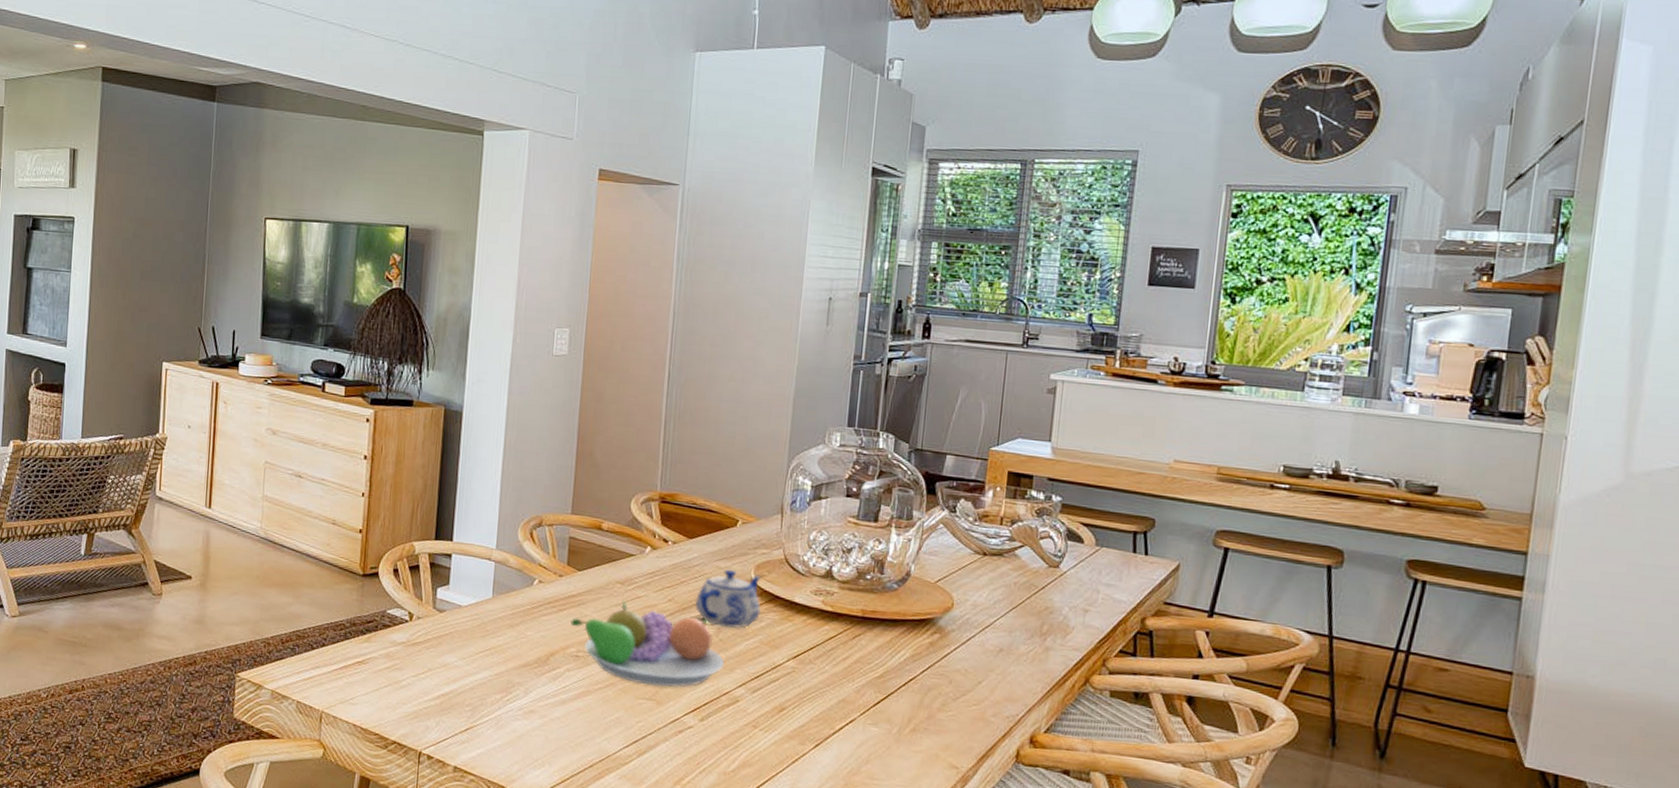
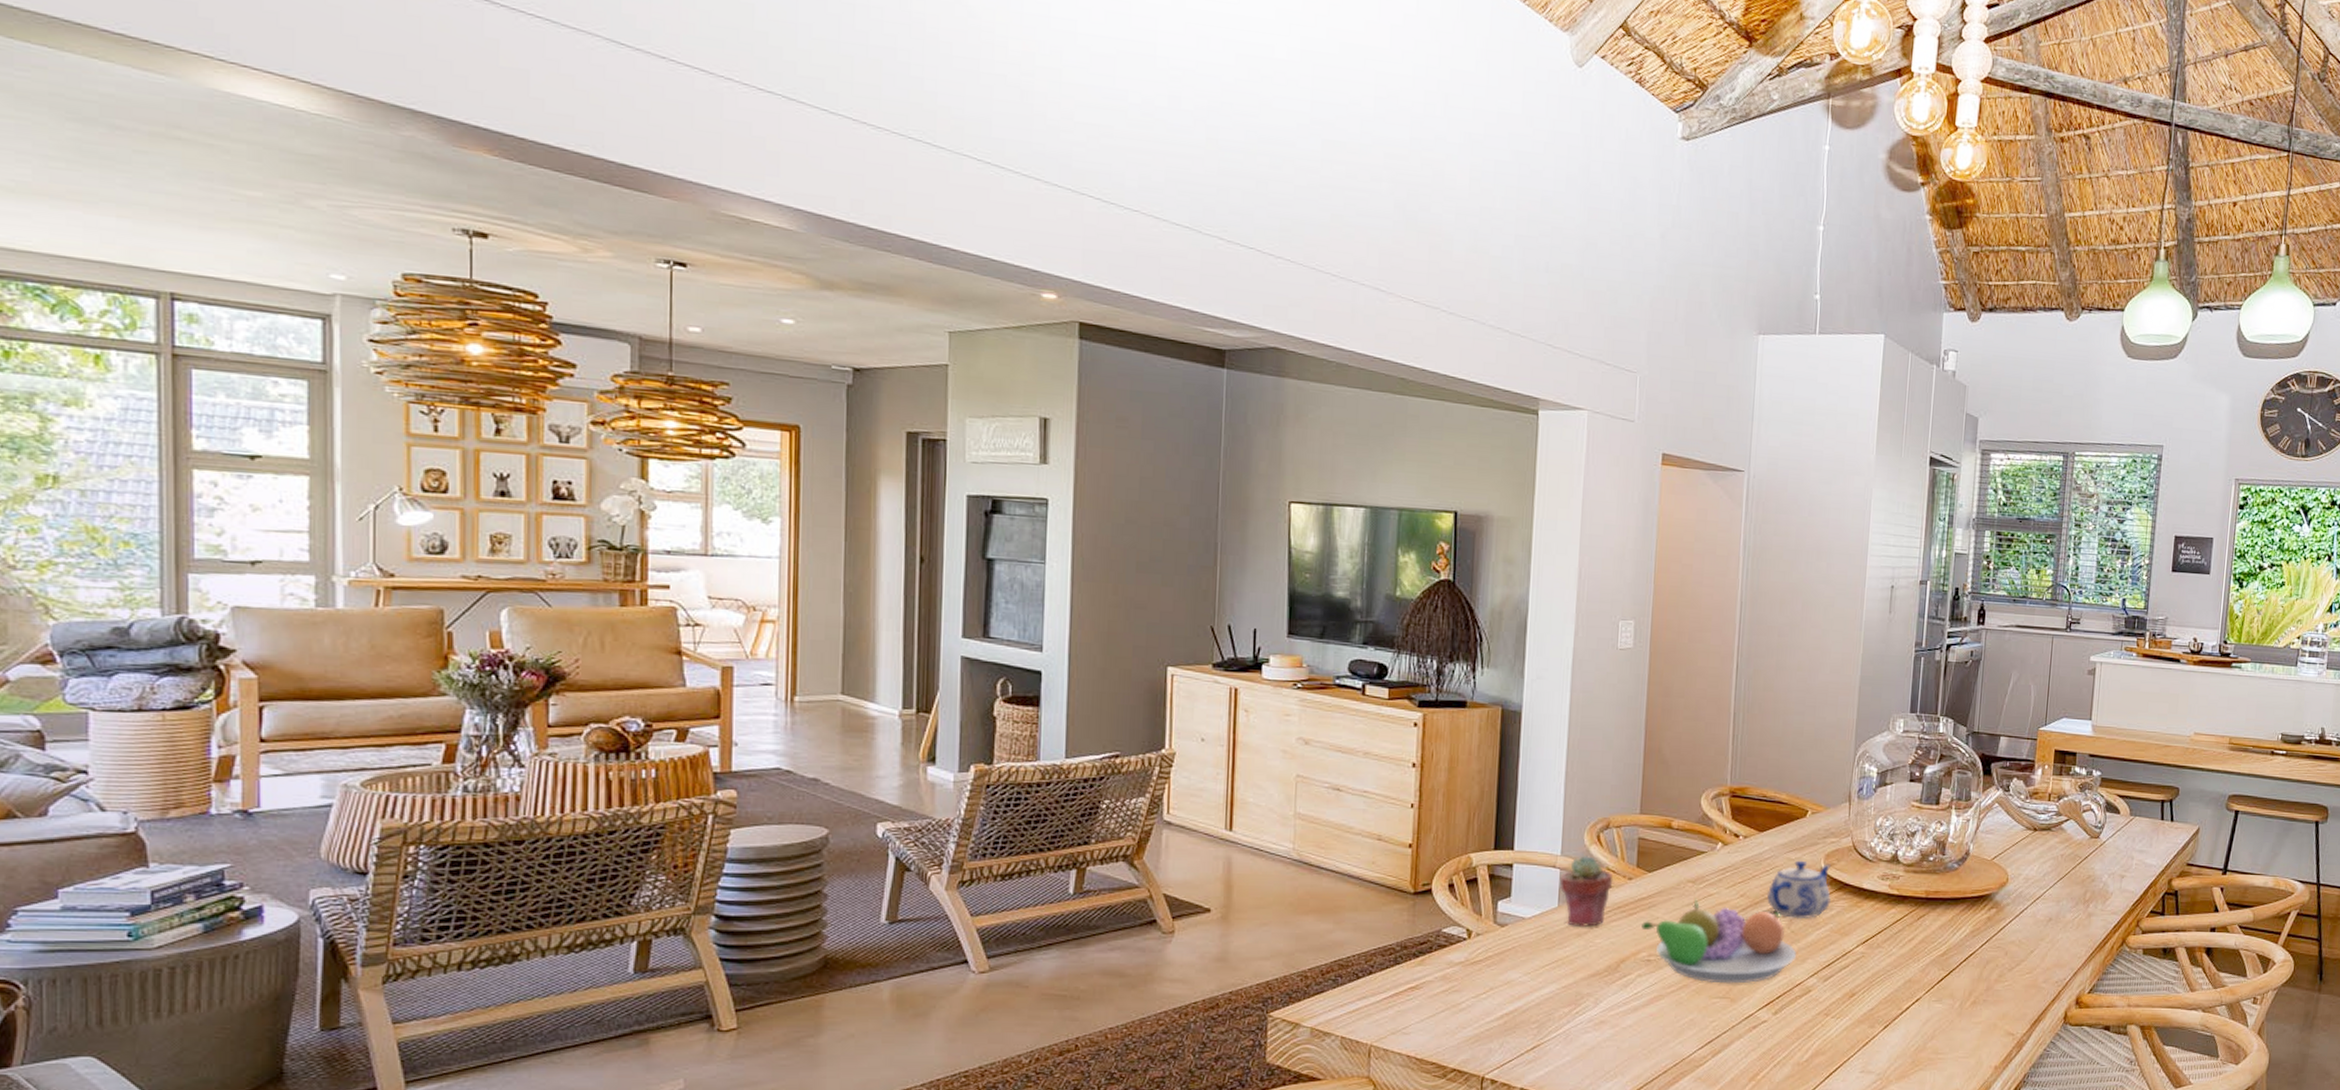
potted succulent: none [494,551,545,619] -> present [1559,856,1613,927]

